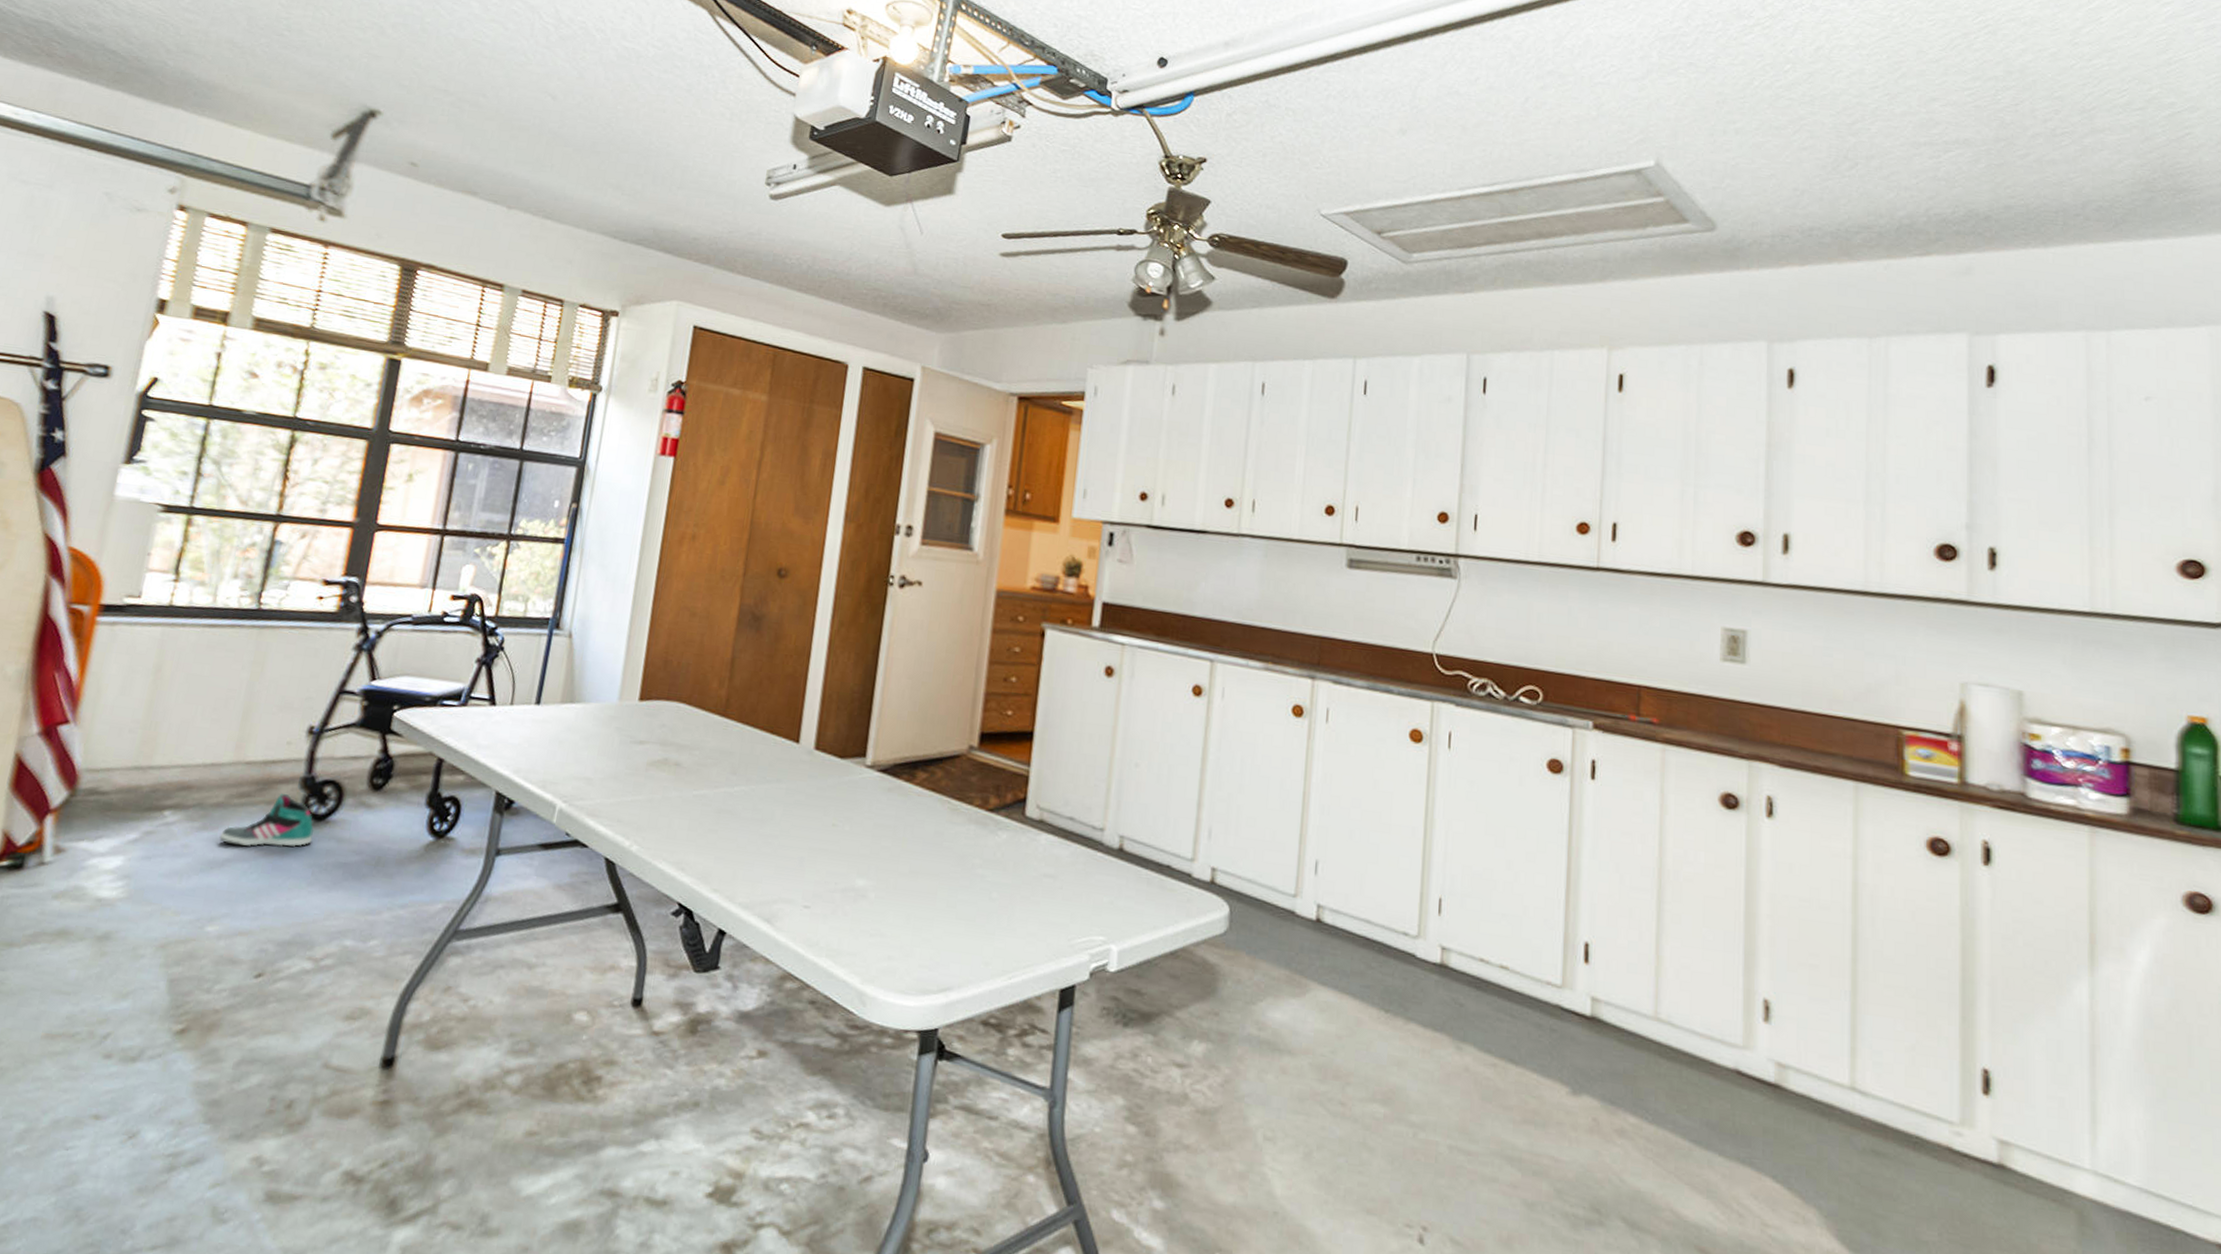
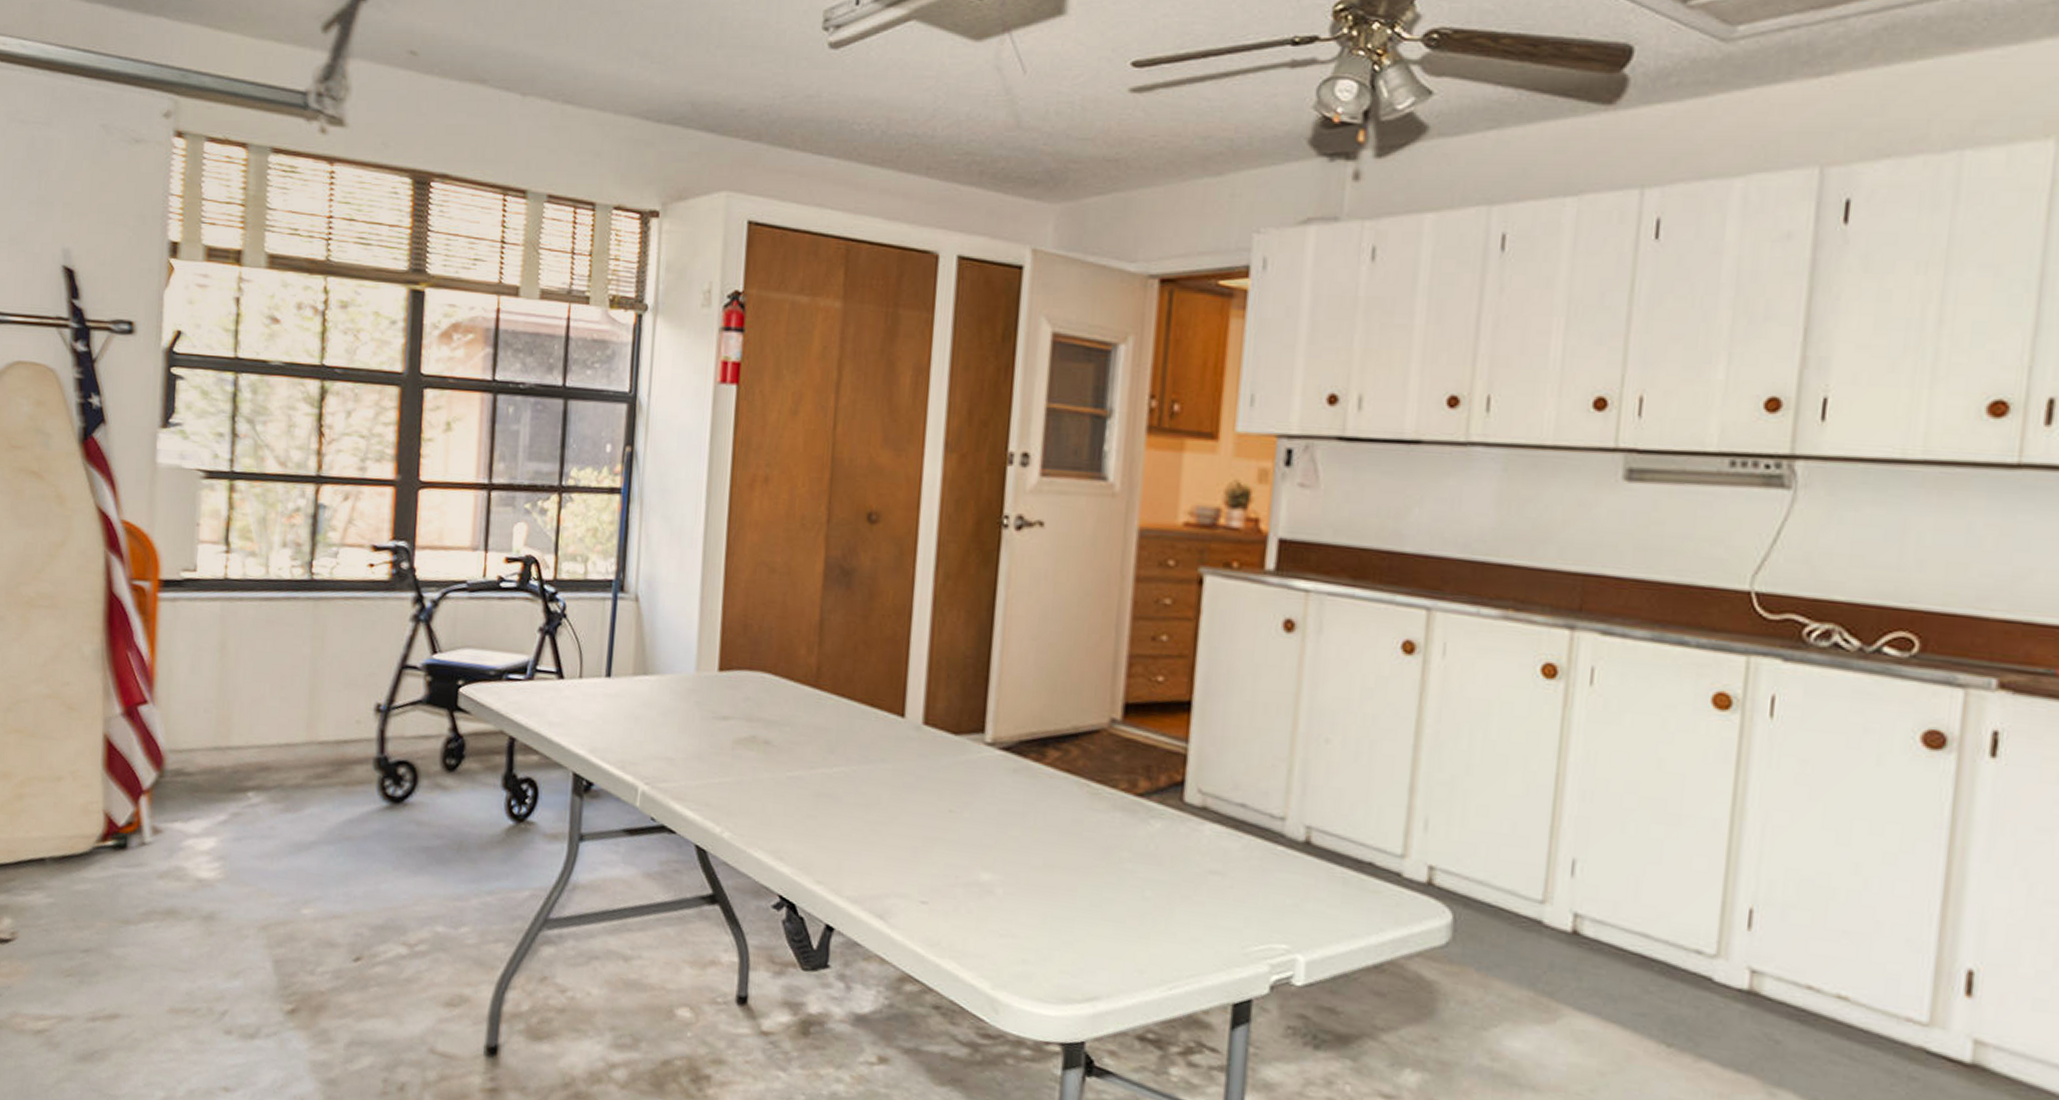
sneaker: present [219,794,314,848] -> none [303,775,393,831]

